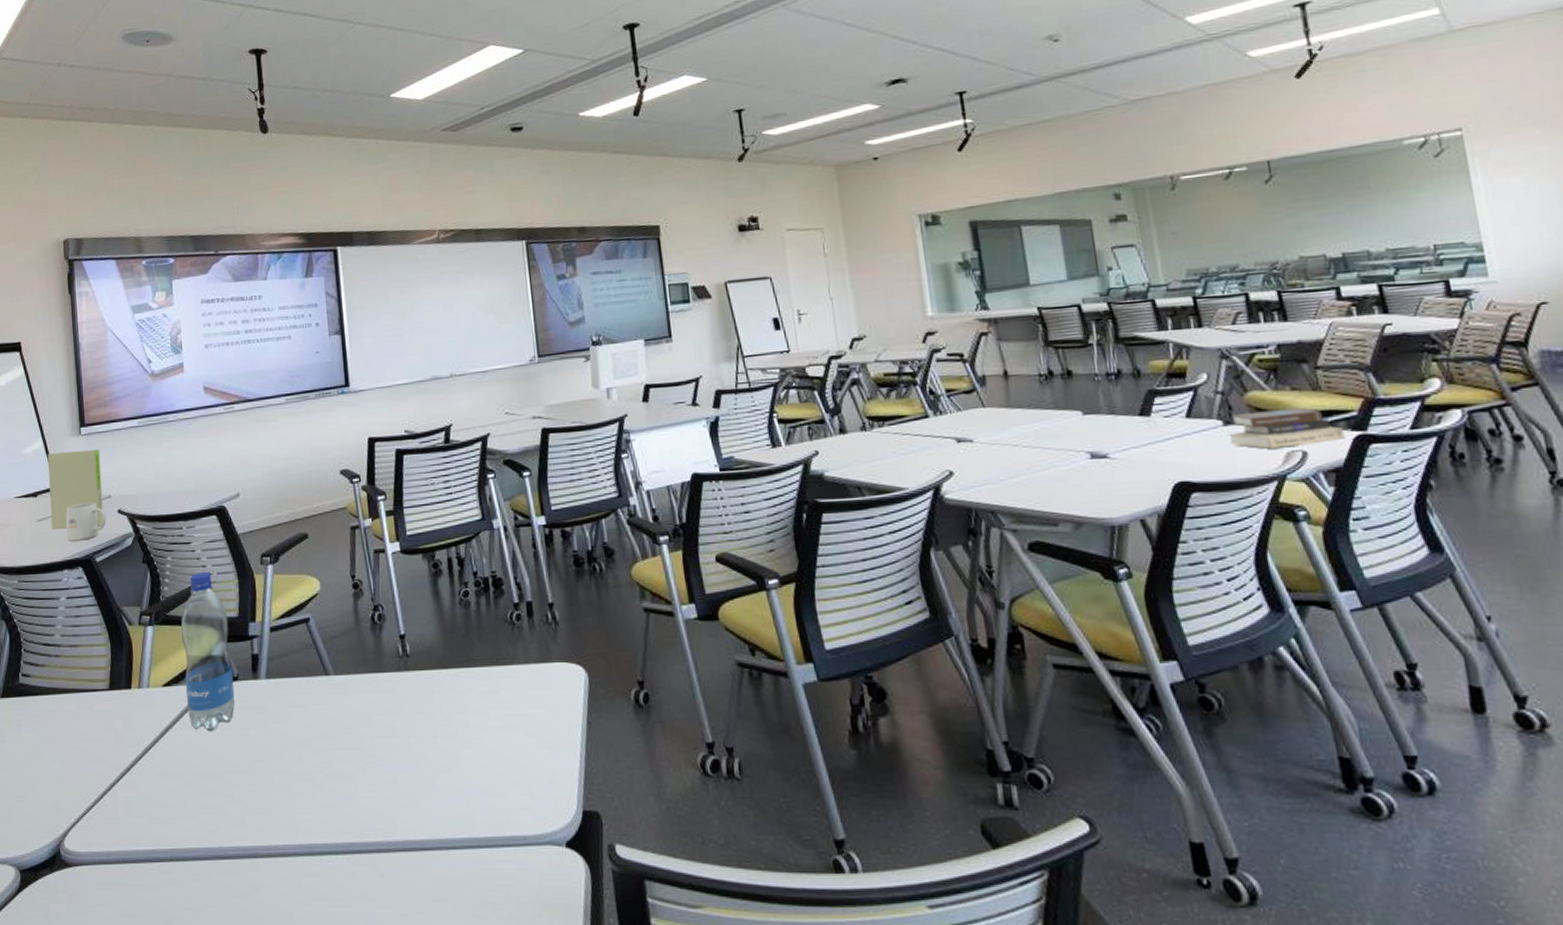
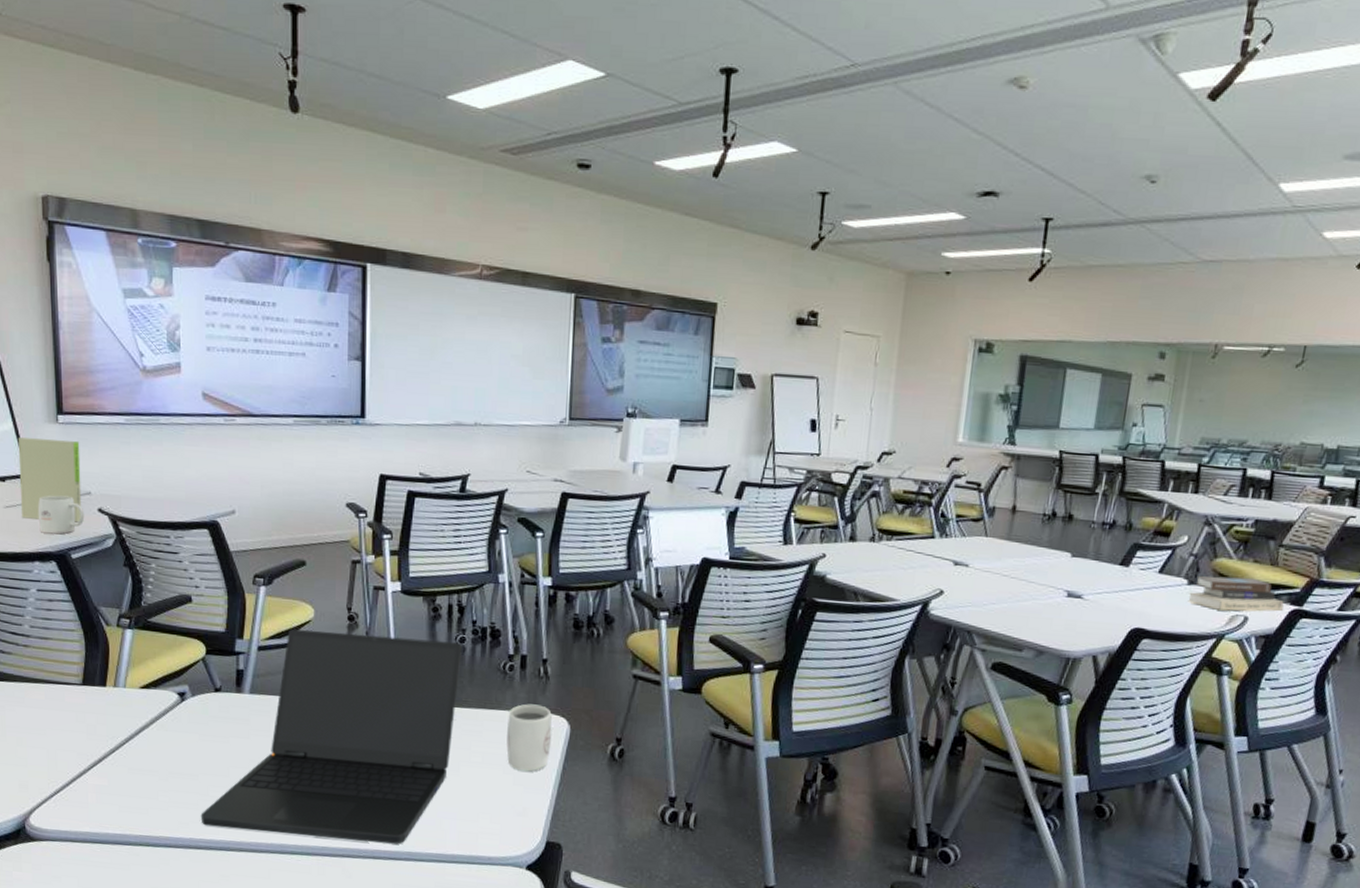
bottle: present [181,571,235,732] -> none [163,583,216,736]
laptop: none [227,597,470,832] -> present [200,629,462,844]
mug: none [522,654,572,731] -> present [506,704,552,772]

